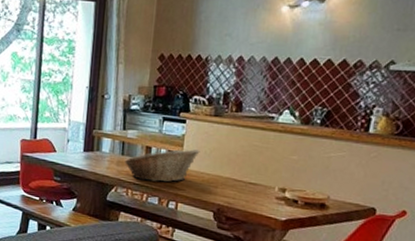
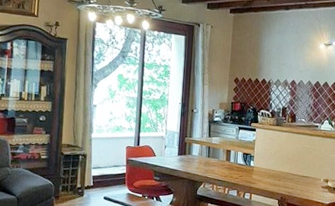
fruit basket: present [125,149,200,183] -> none [210,151,267,178]

